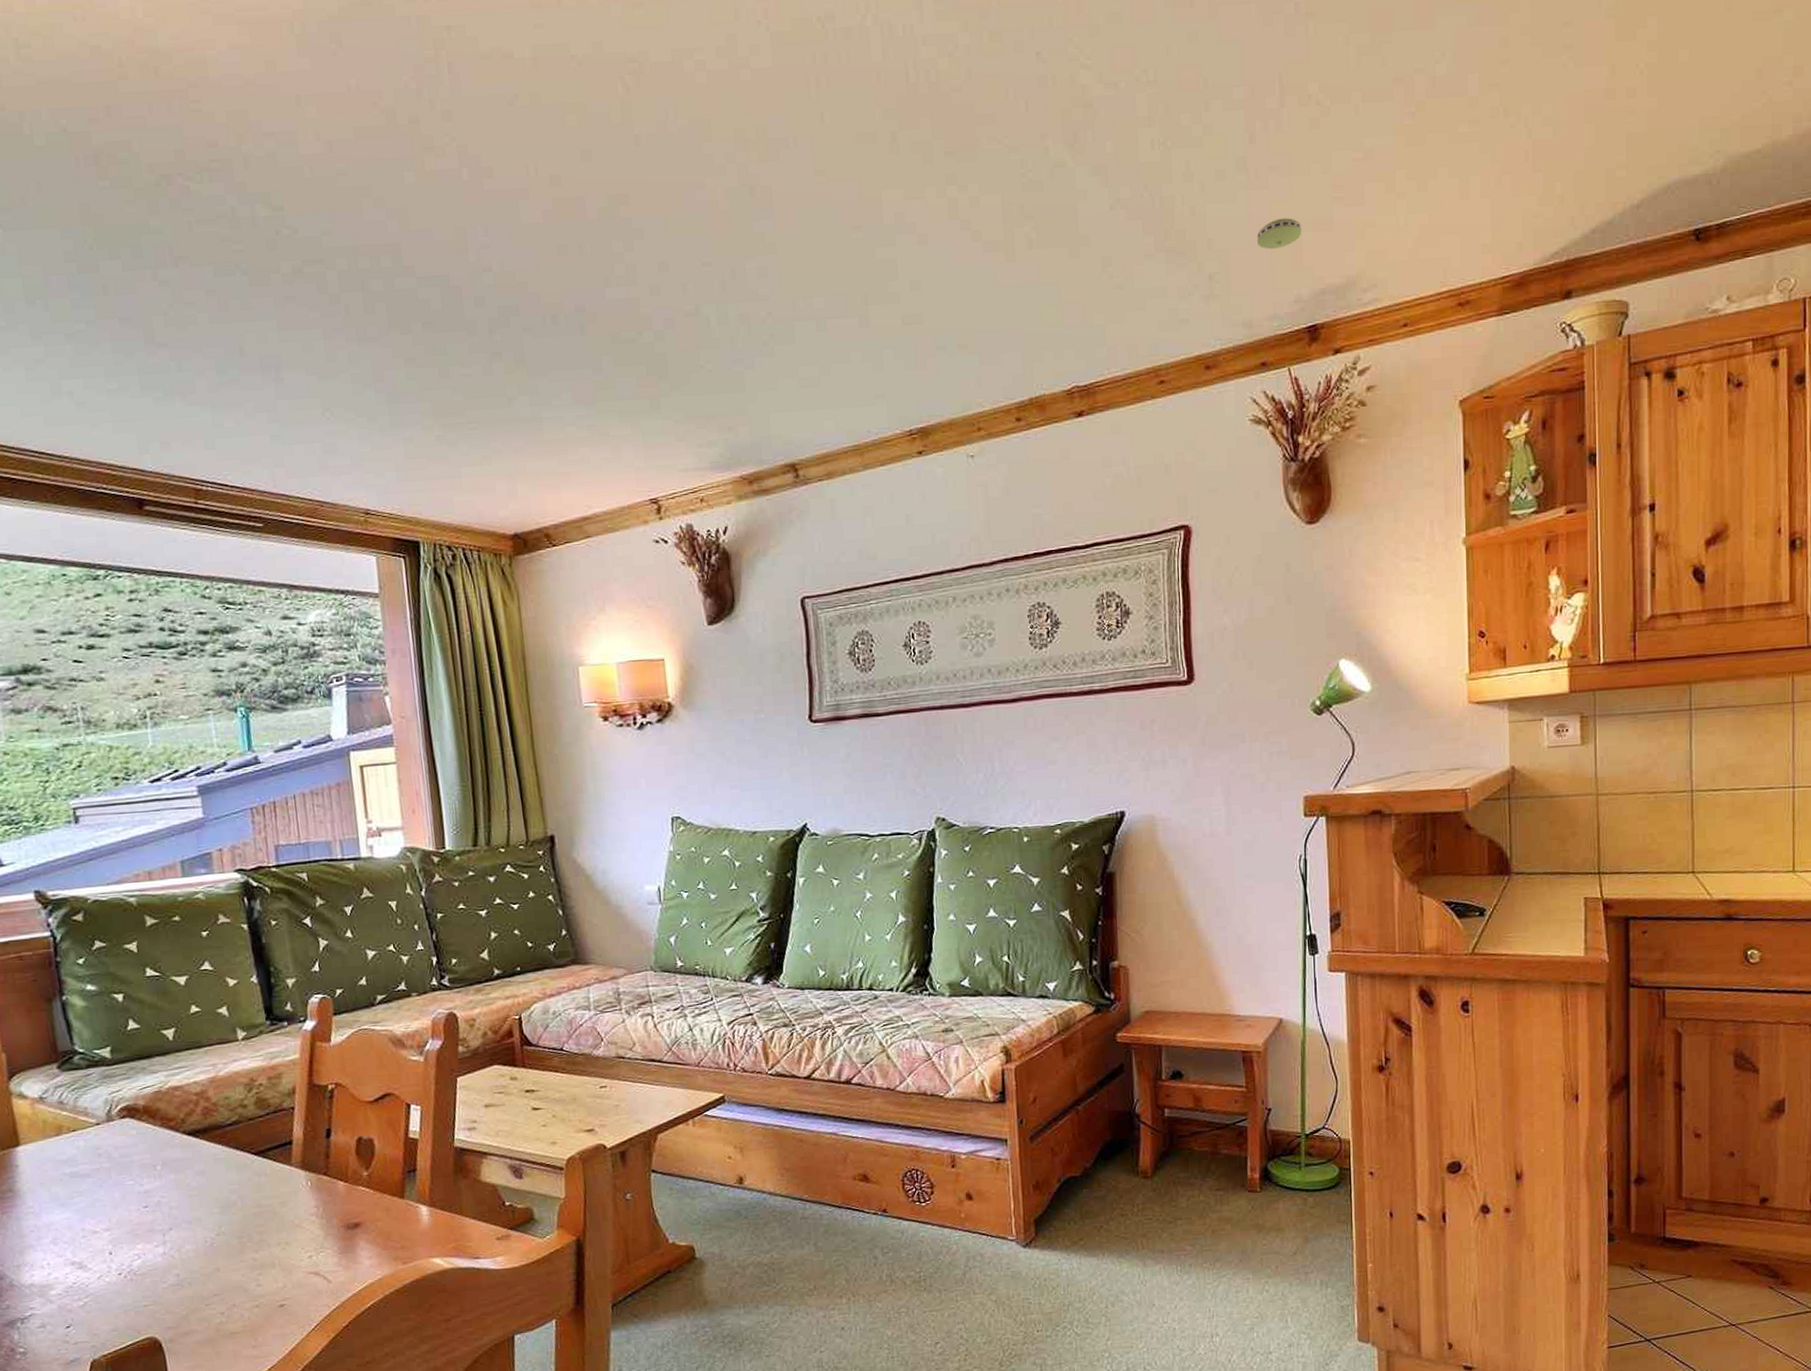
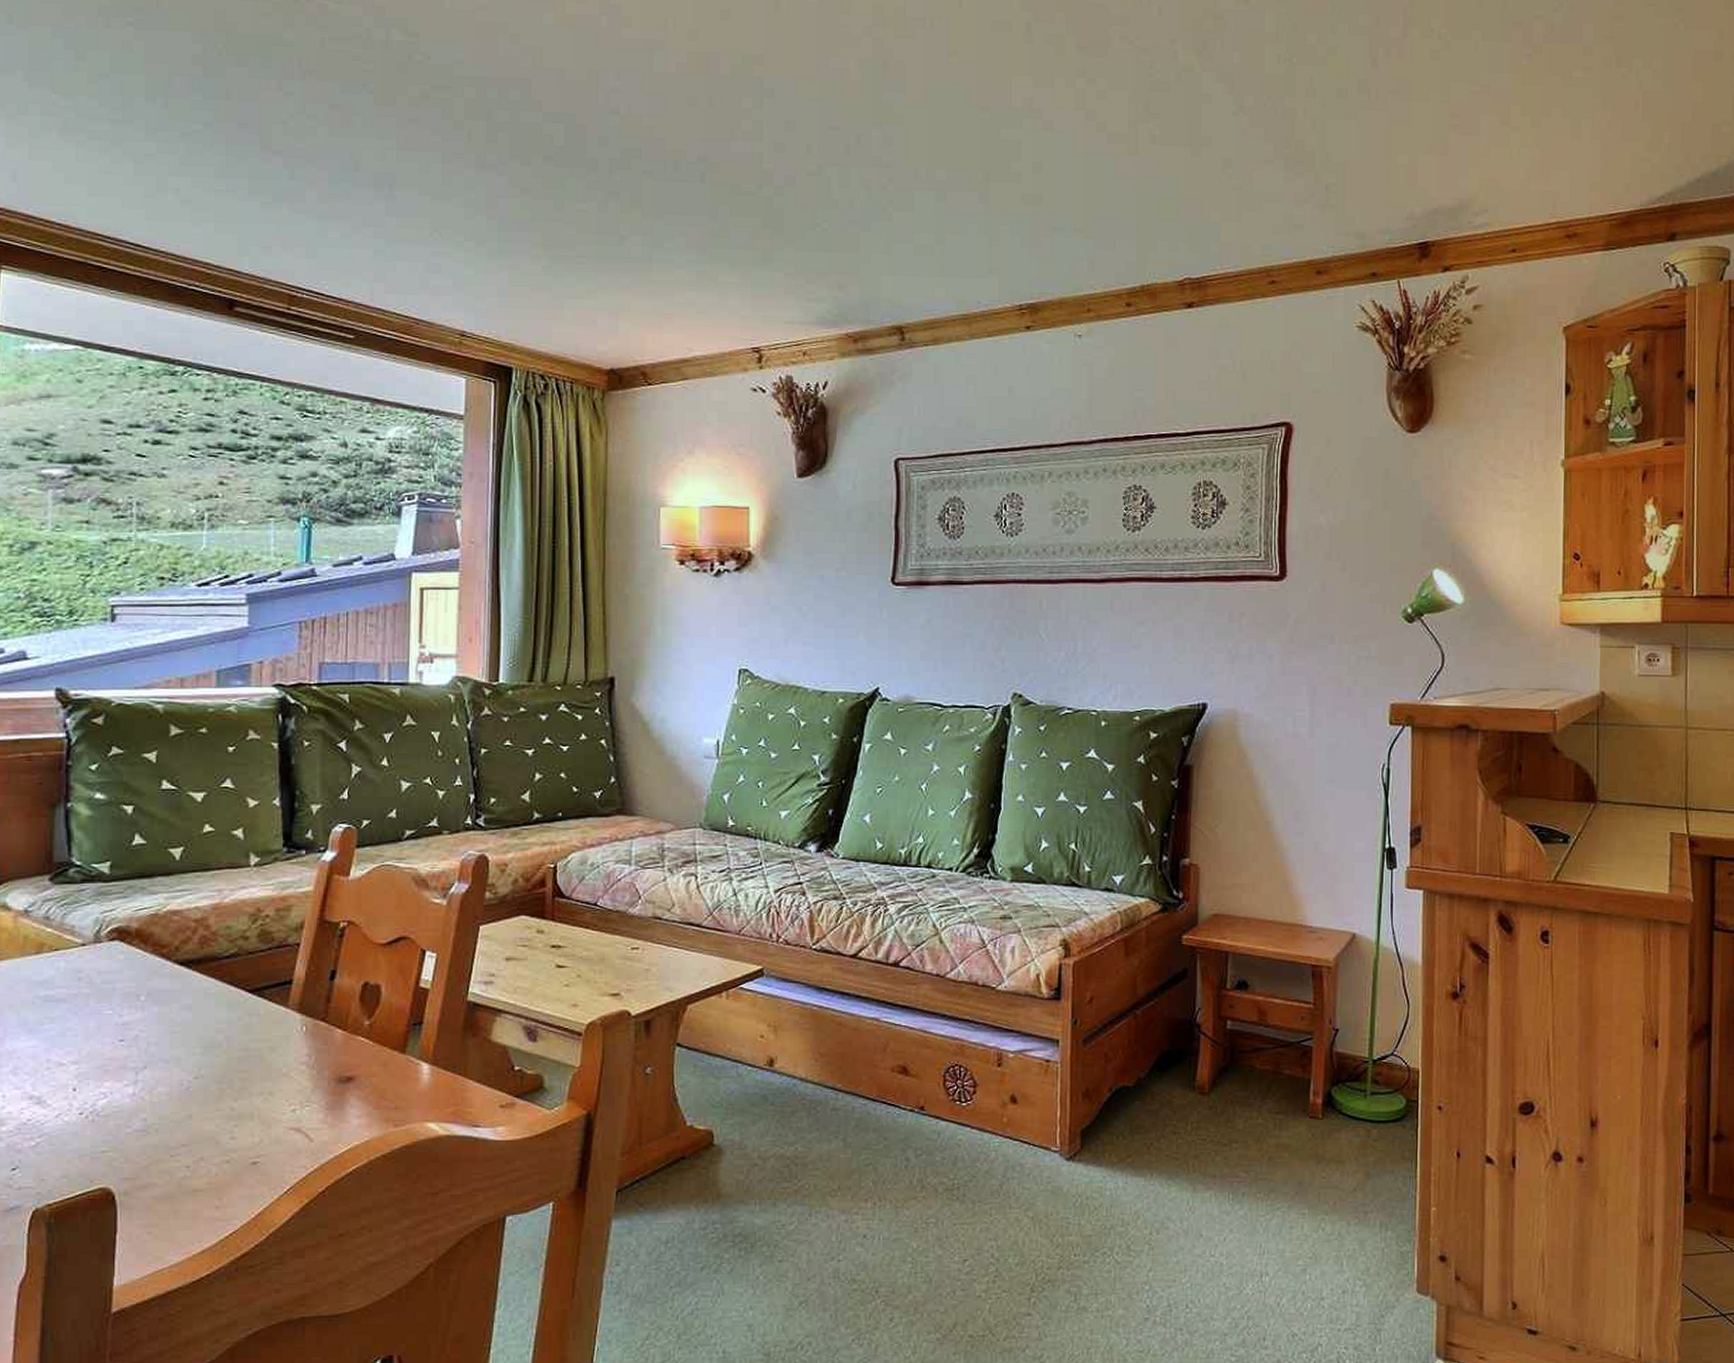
smoke detector: present [1257,218,1302,249] -> none [1374,139,1418,167]

